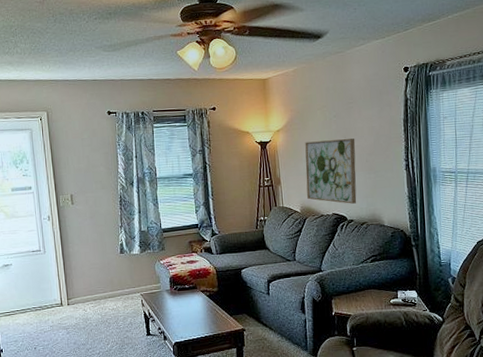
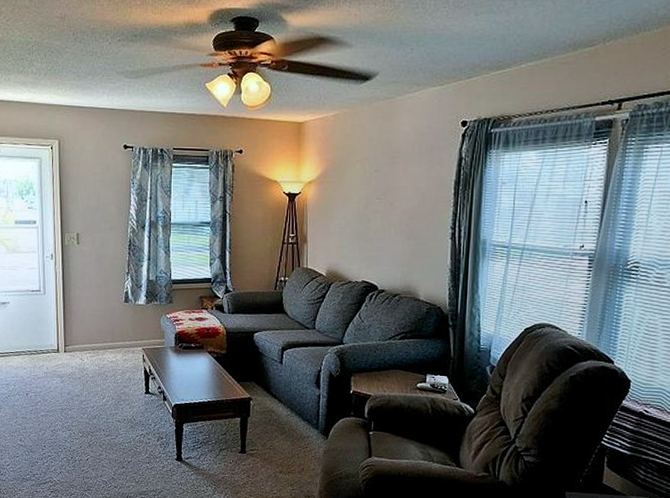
wall art: present [305,138,357,204] -> none [335,198,397,272]

